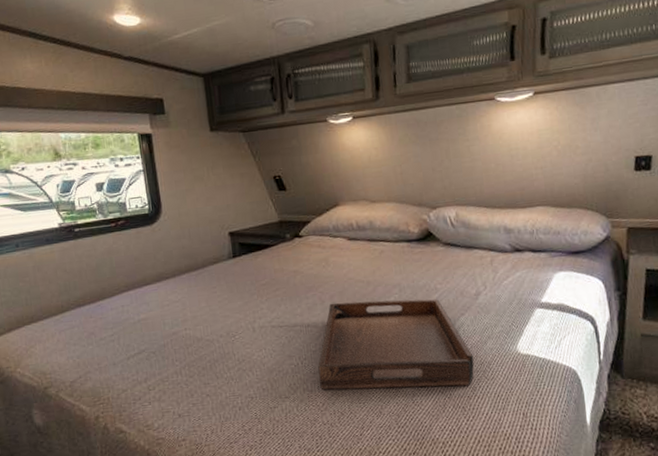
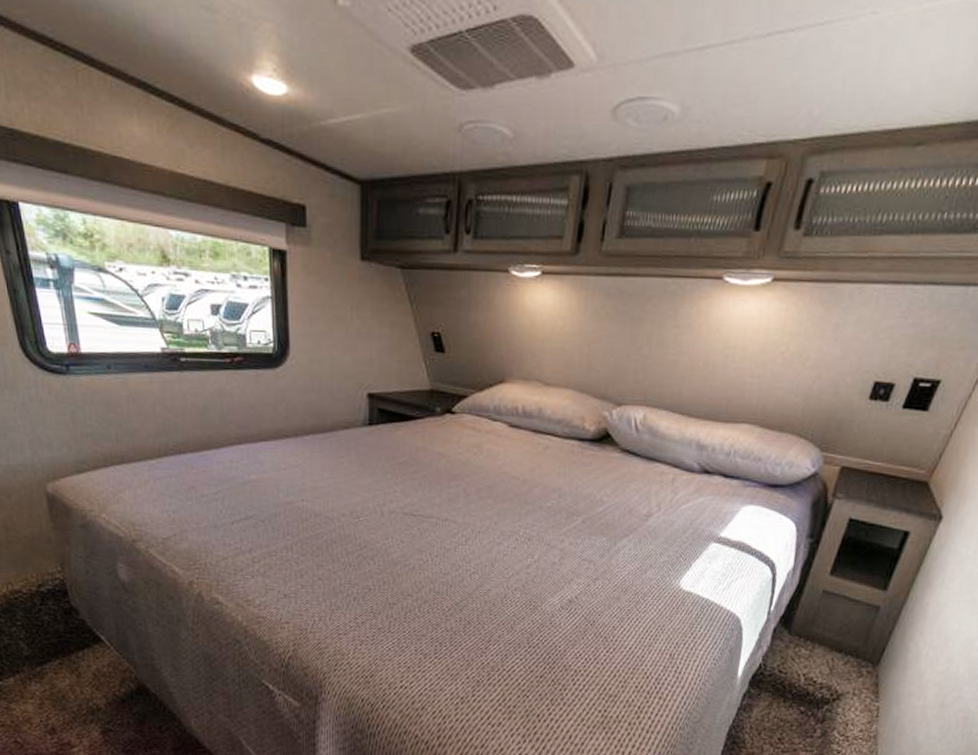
serving tray: present [318,299,474,390] -> none [449,498,629,616]

